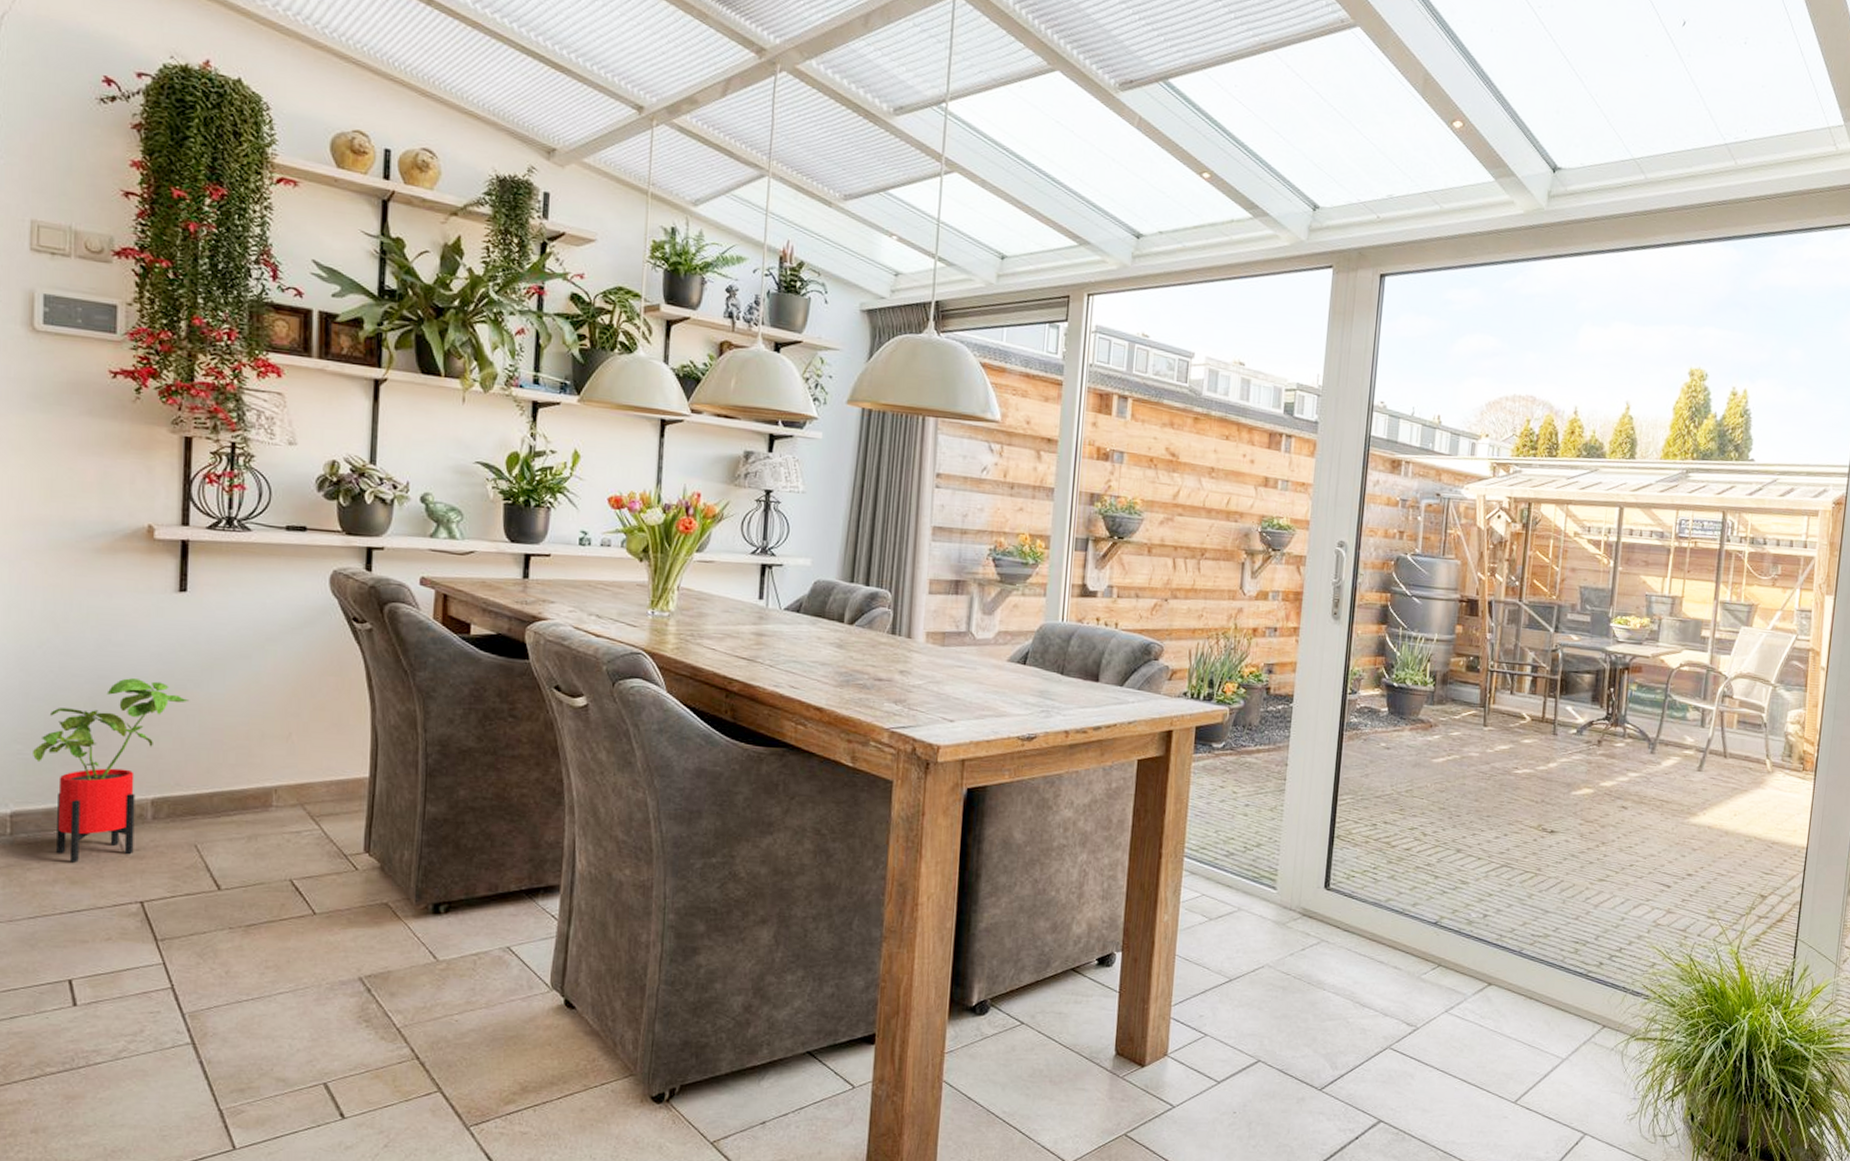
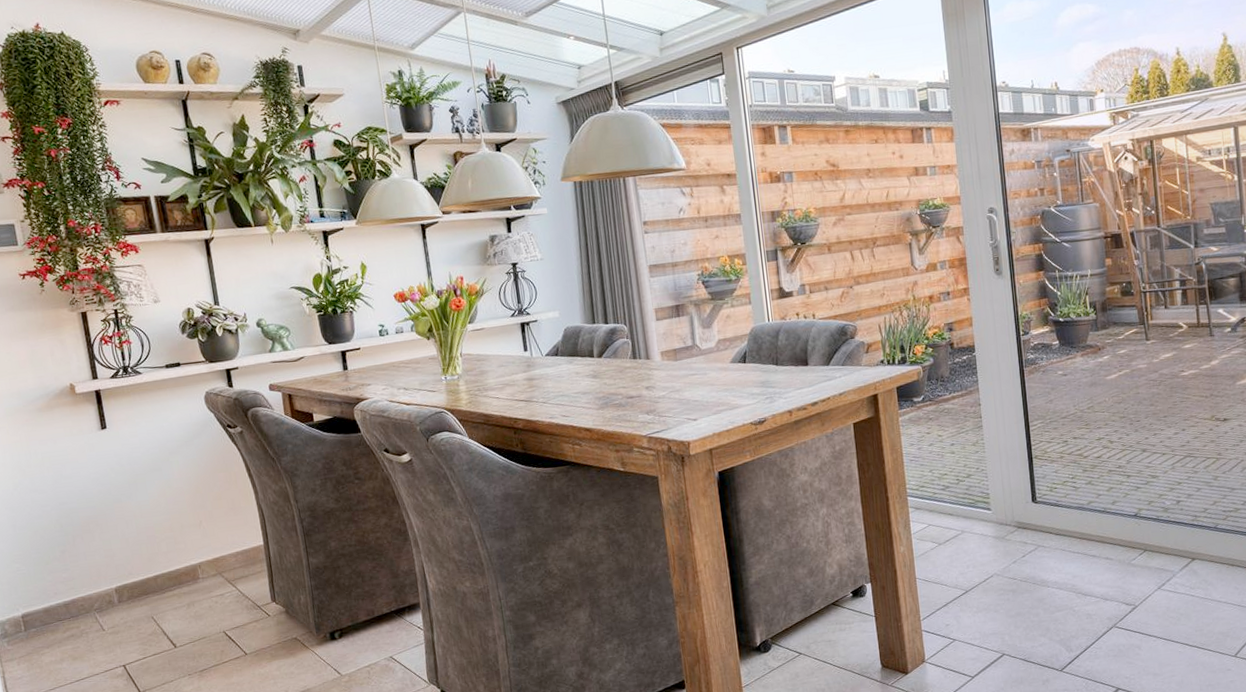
house plant: present [33,678,190,863] -> none [27,499,126,644]

